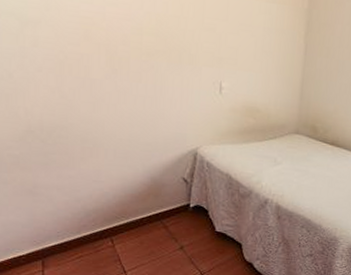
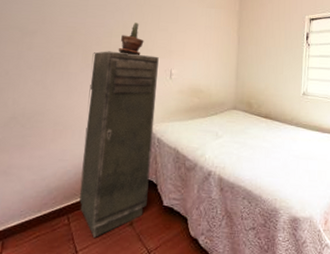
storage cabinet: none [119,53,205,259] -> present [79,51,159,238]
potted plant: none [152,16,185,63] -> present [118,22,144,56]

